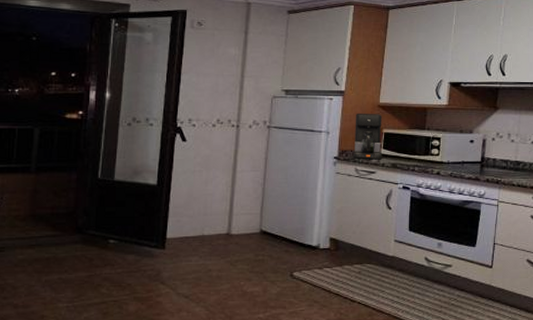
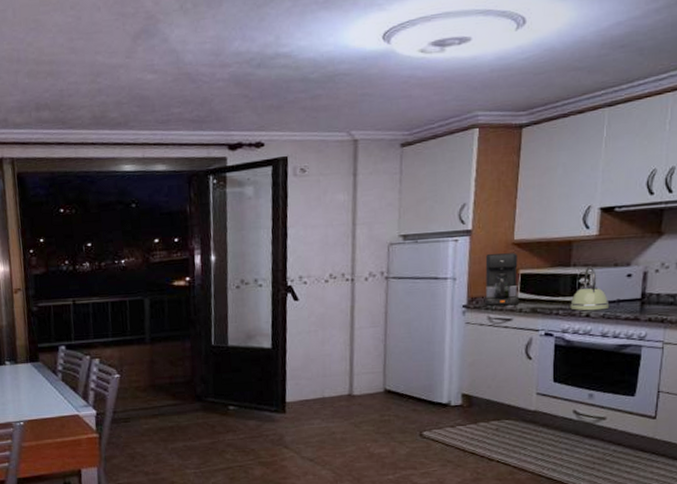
kettle: none [423,131,456,169] -> present [569,266,610,311]

